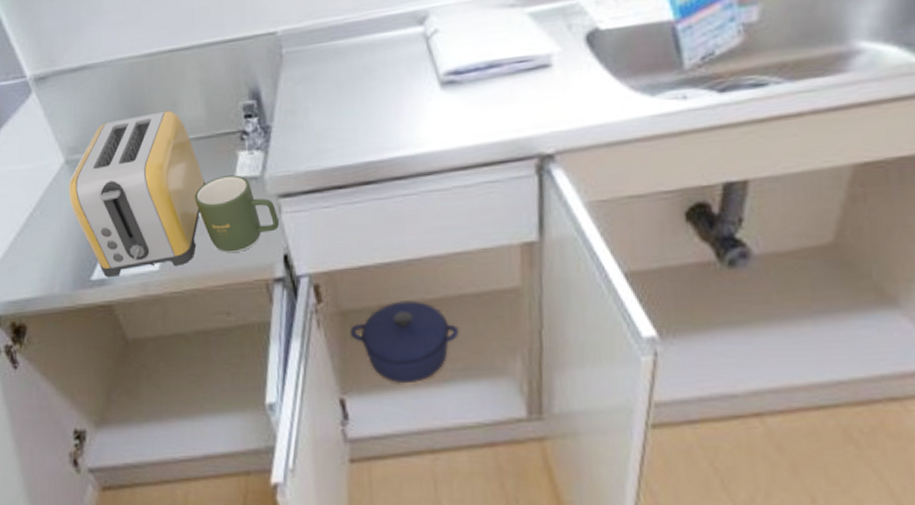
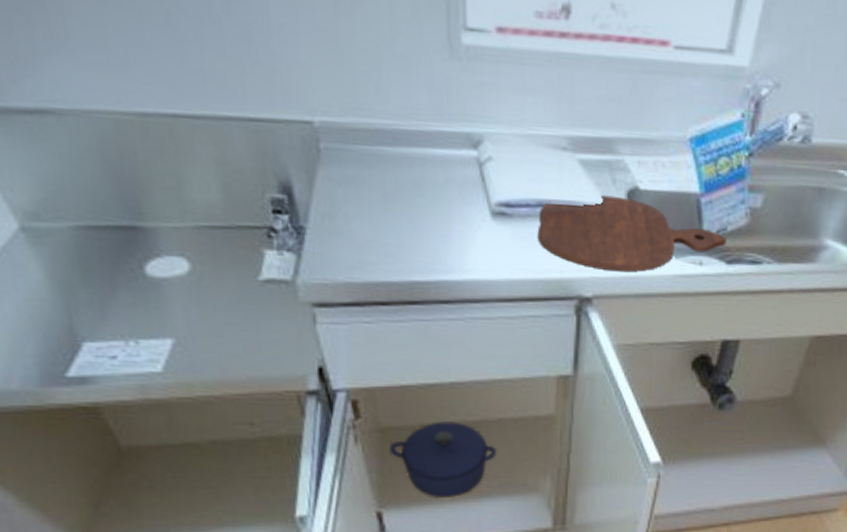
toaster: present [68,110,205,277] -> none [26,186,222,375]
mug: present [194,175,280,254] -> none [207,274,314,361]
cutting board: none [488,41,716,123] -> present [537,195,726,272]

